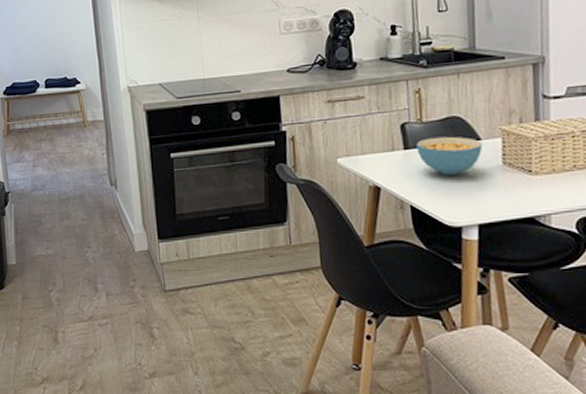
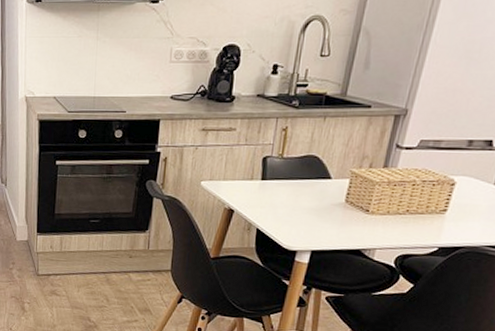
cereal bowl: present [416,136,483,175] -> none [272,172,332,207]

